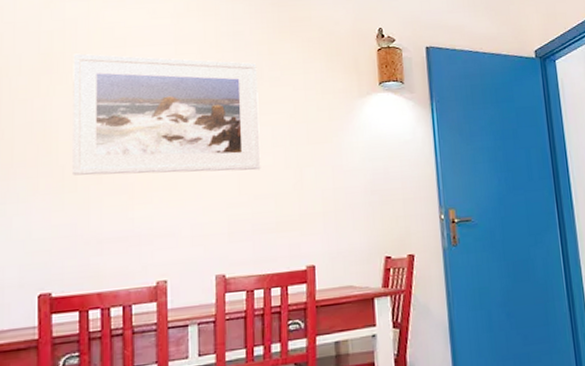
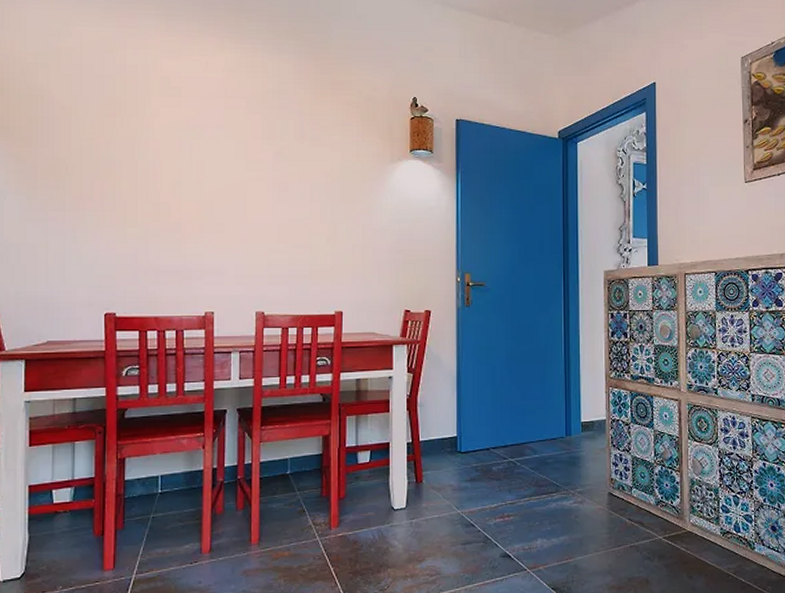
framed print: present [73,53,261,176] -> none [133,99,299,222]

